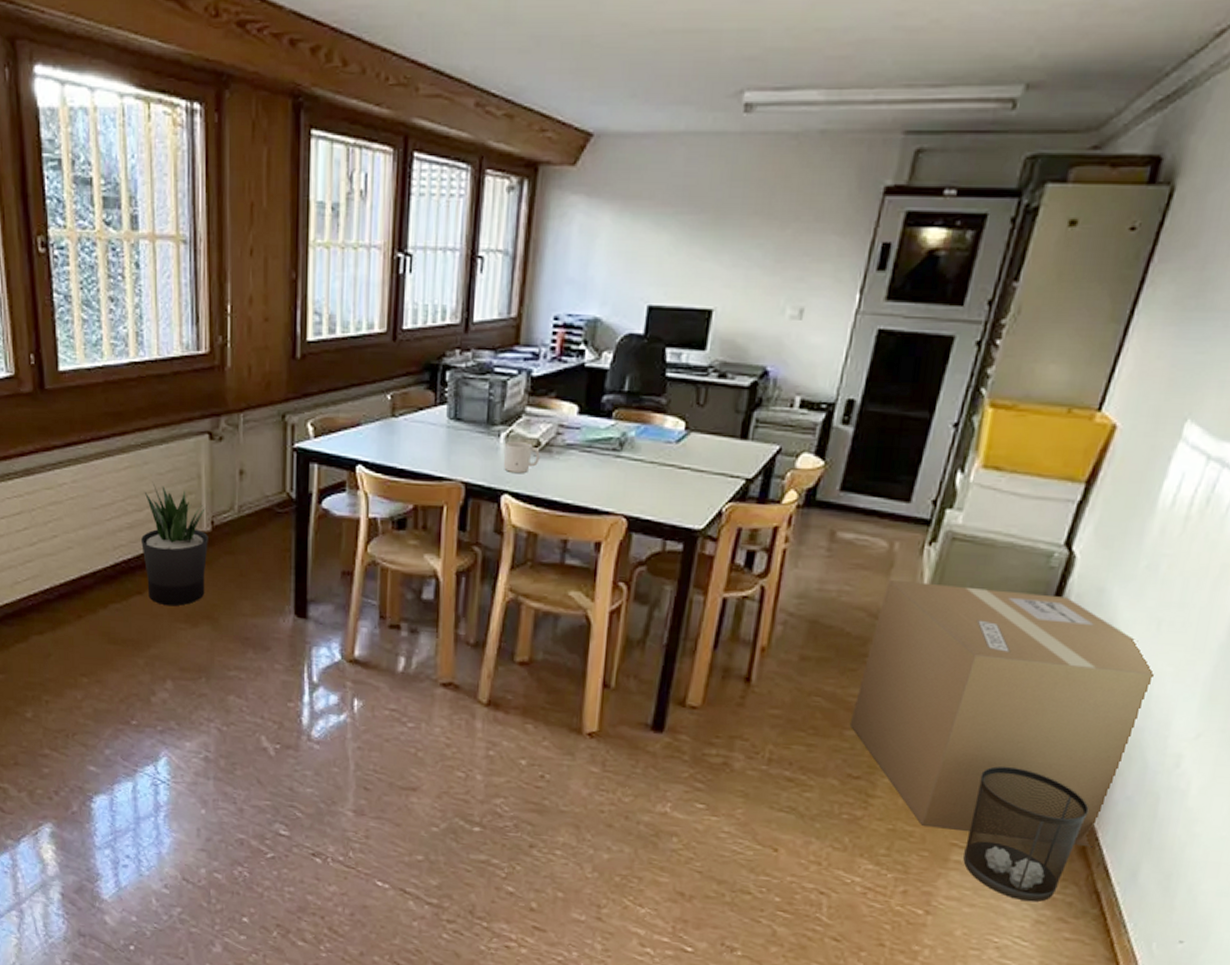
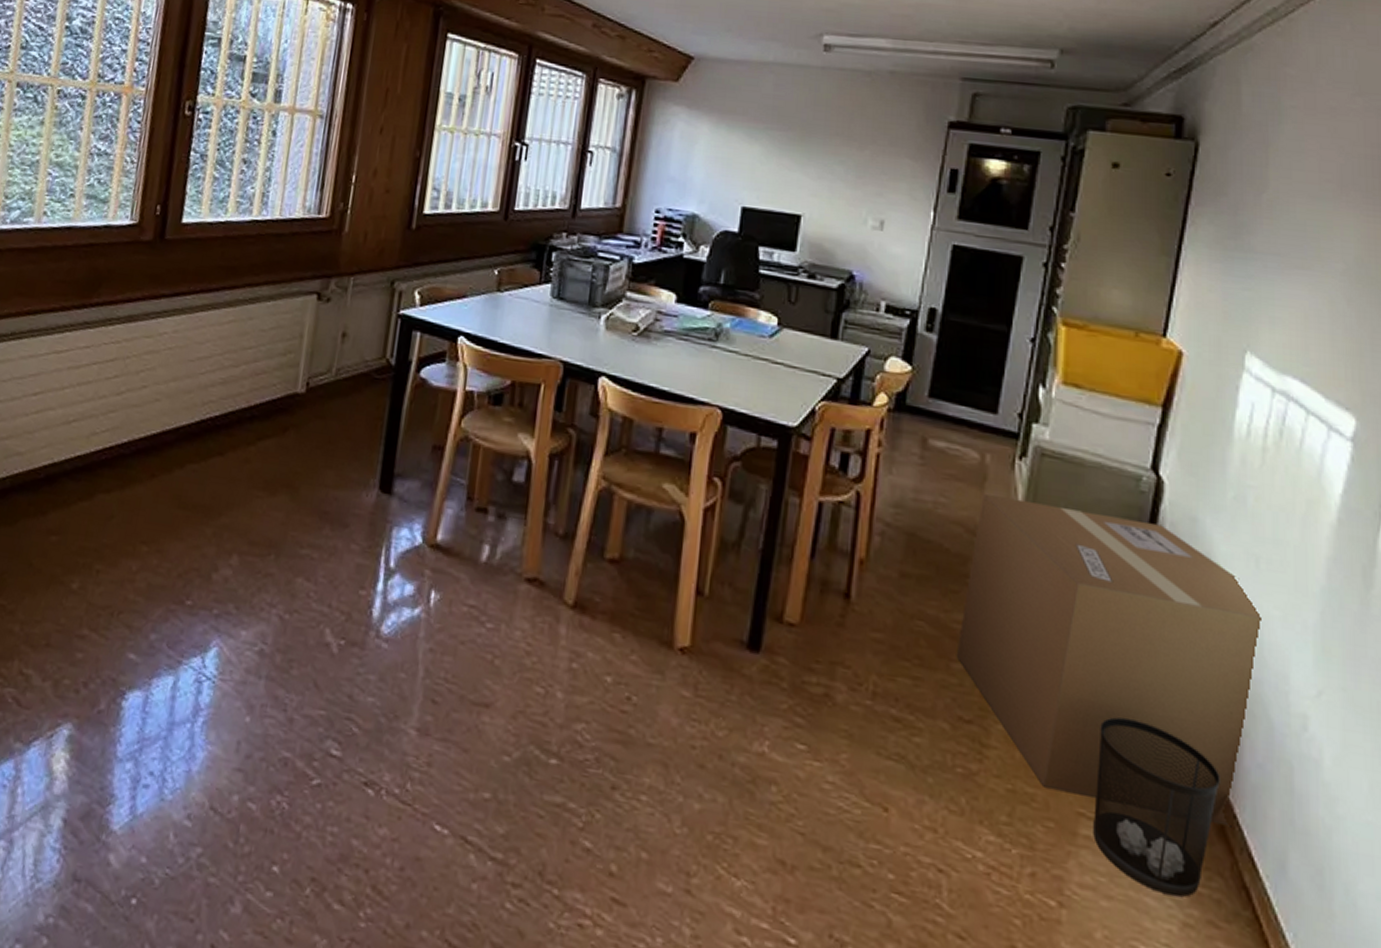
planter: present [141,481,208,606] -> none [229,337,303,471]
mug: present [504,440,540,473] -> none [603,323,639,356]

